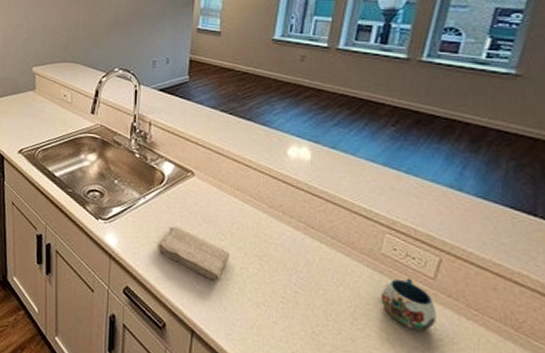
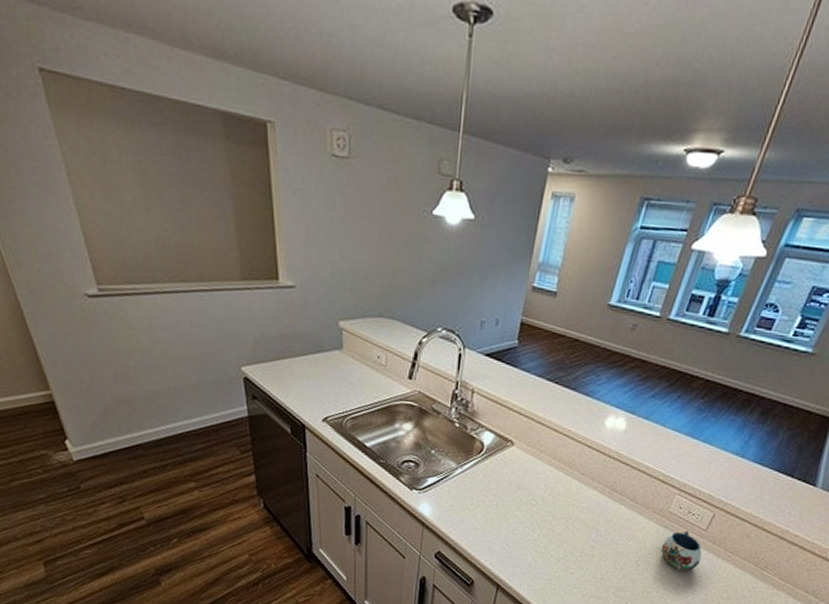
washcloth: present [158,226,230,281] -> none [471,494,540,542]

